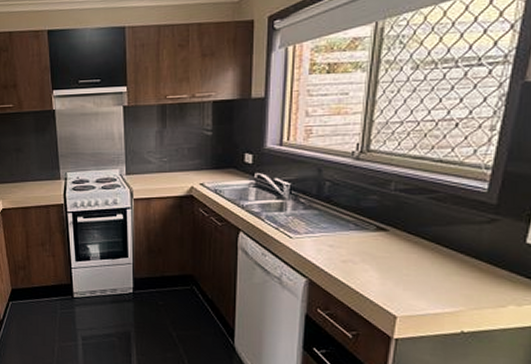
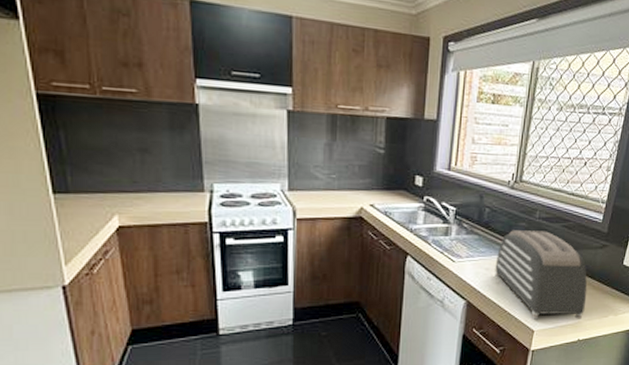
toaster: none [341,204,471,307] -> present [495,230,587,320]

